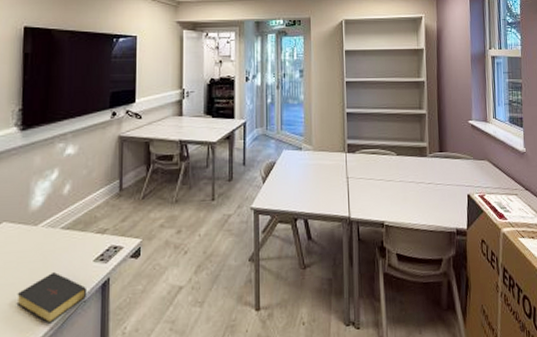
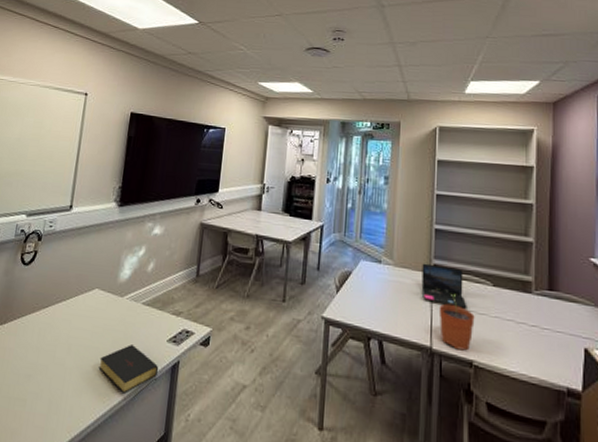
laptop: none [338,144,377,179] -> present [421,263,467,309]
plant pot: none [354,167,384,215] -> present [439,293,475,351]

